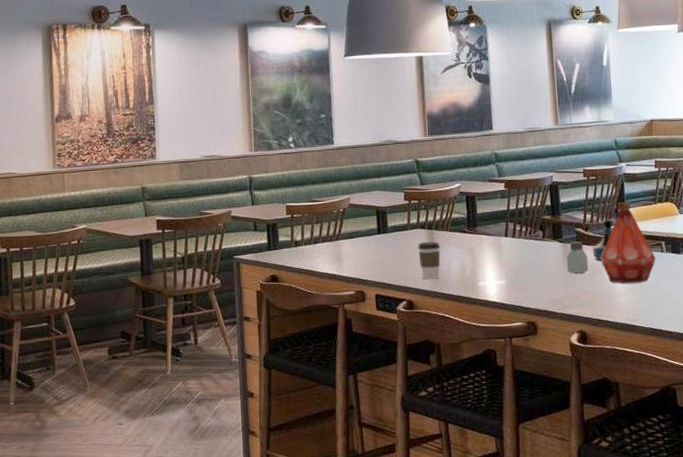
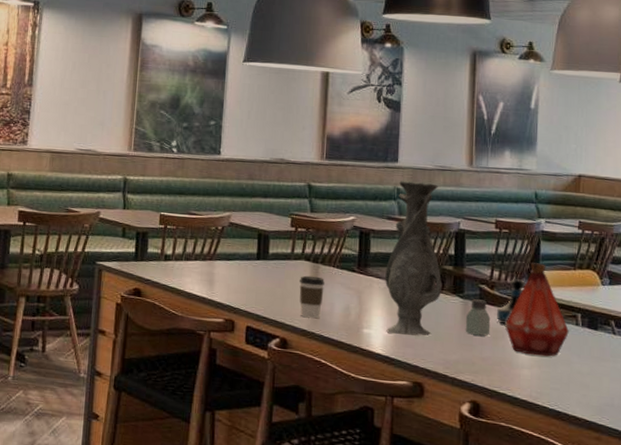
vase: none [492,144,544,283] -> present [385,181,442,336]

